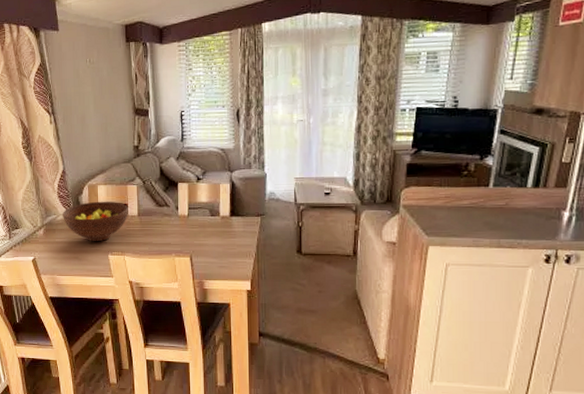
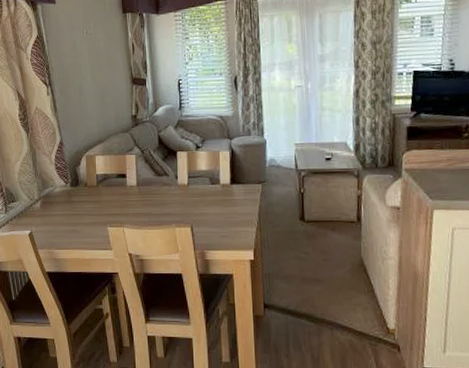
fruit bowl: present [63,201,128,242] -> none [60,171,127,214]

